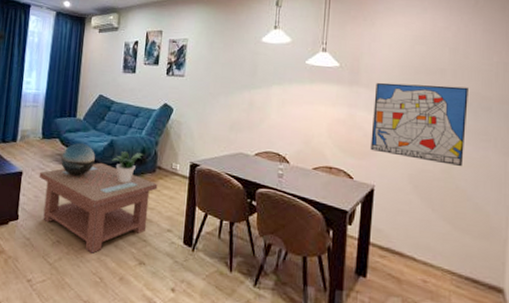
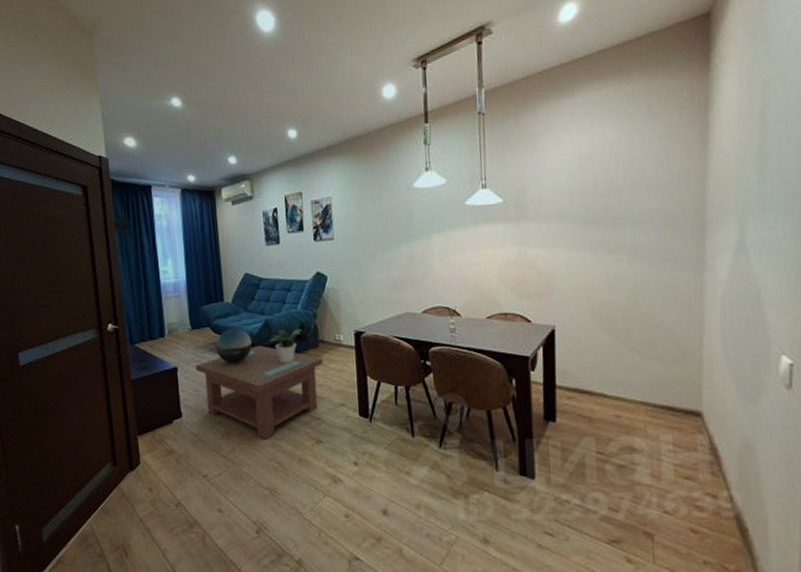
wall art: present [370,82,468,167] -> none [545,204,649,292]

